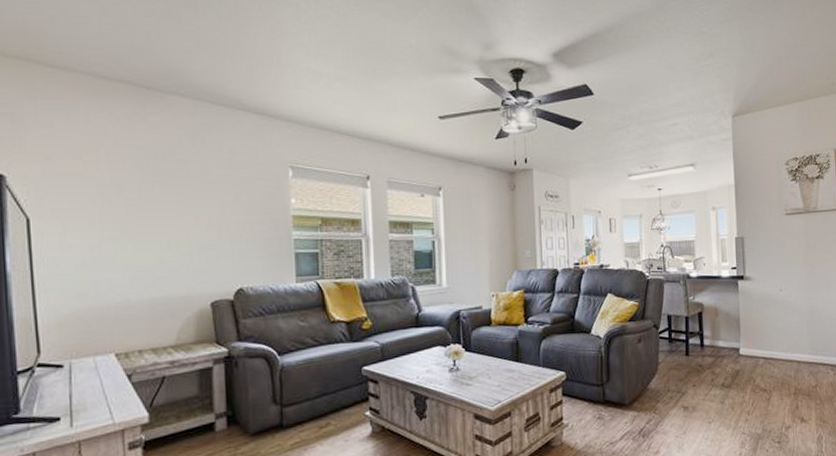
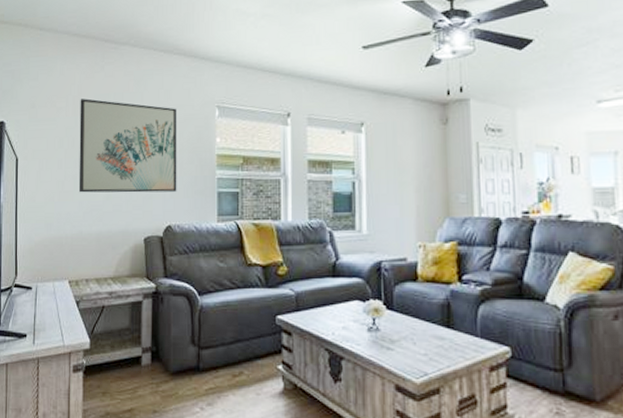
wall art: none [116,152,248,257] -> present [78,98,177,193]

